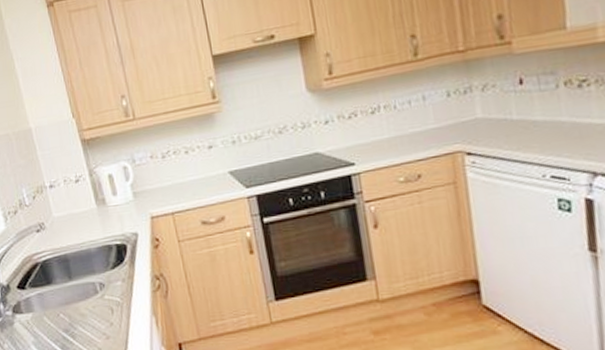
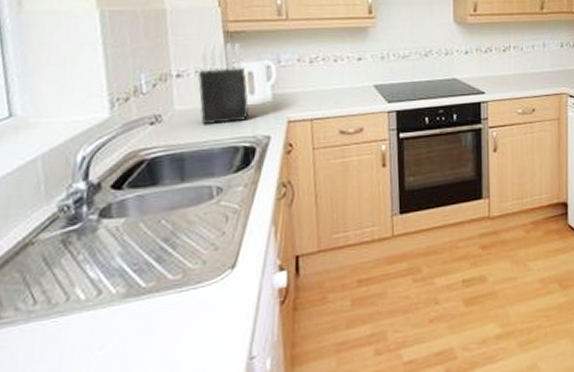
knife block: none [65,149,115,228] -> present [198,43,250,125]

